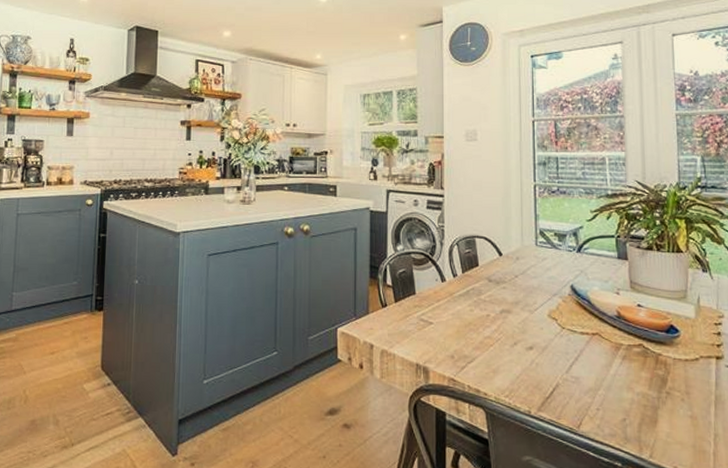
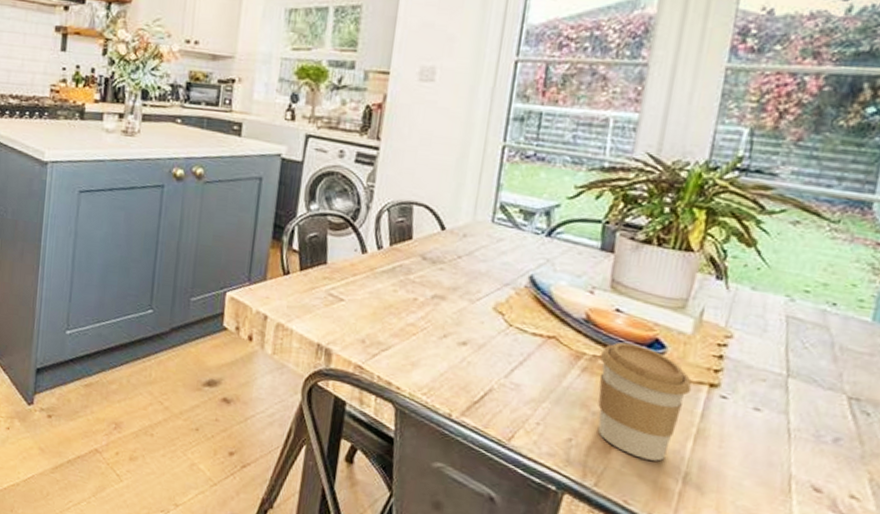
coffee cup: none [633,331,704,428] -> present [597,342,692,462]

